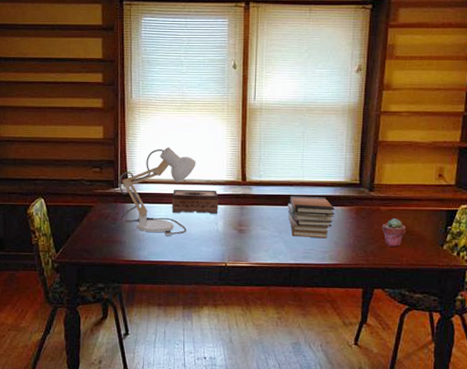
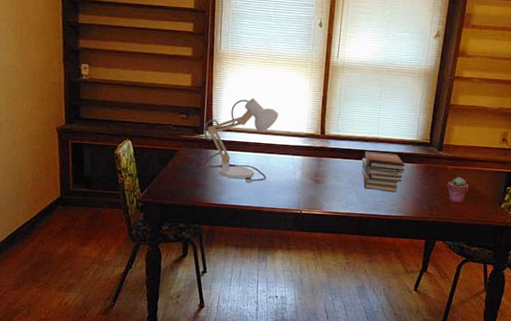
tissue box: present [171,189,219,214] -> none [253,138,298,164]

